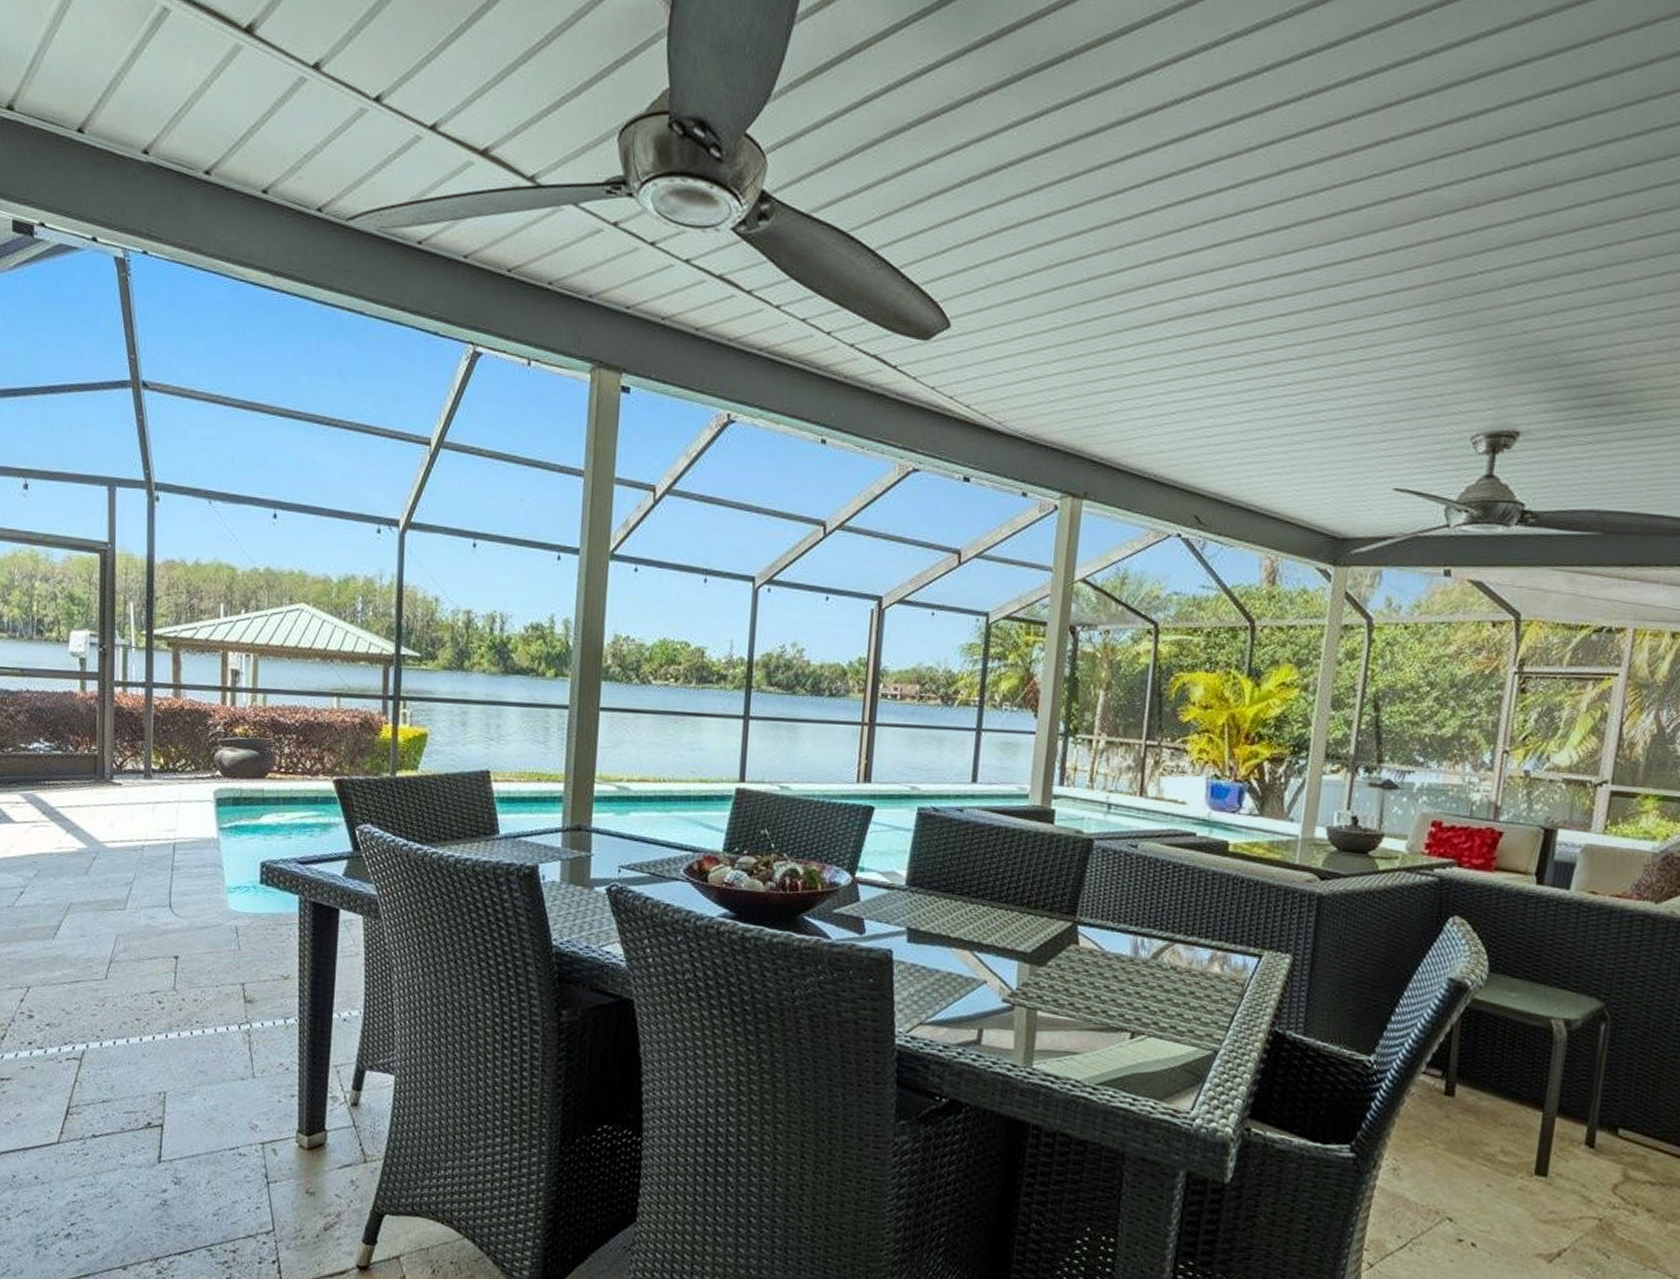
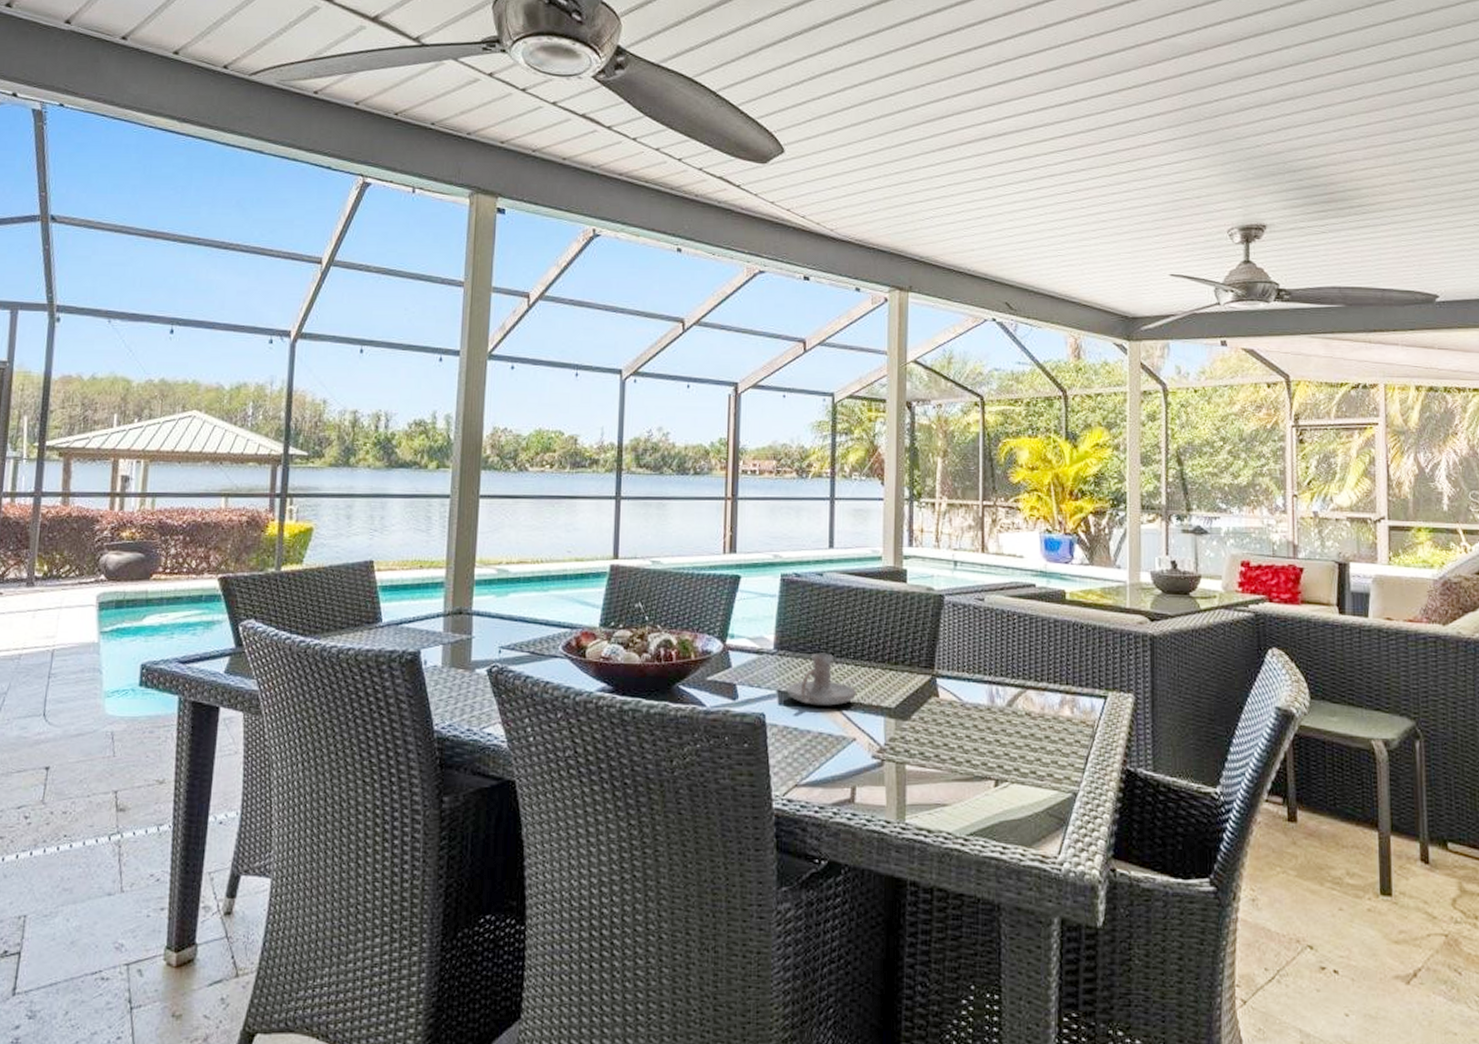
candle holder: none [916,891,991,947] -> present [786,653,856,706]

